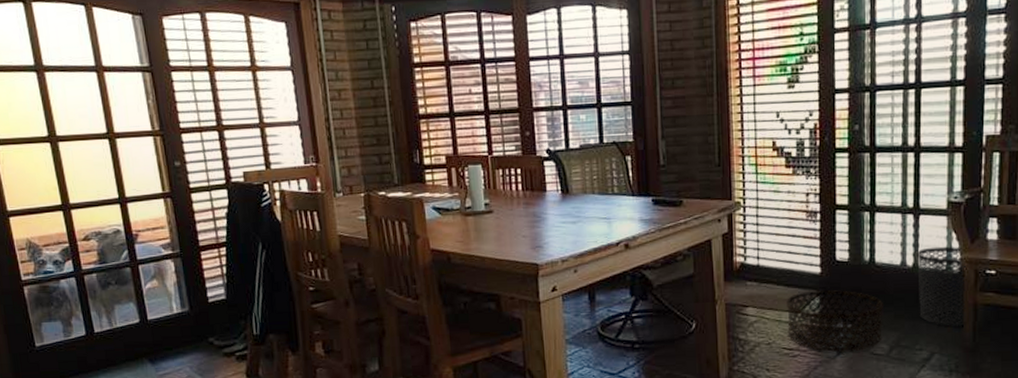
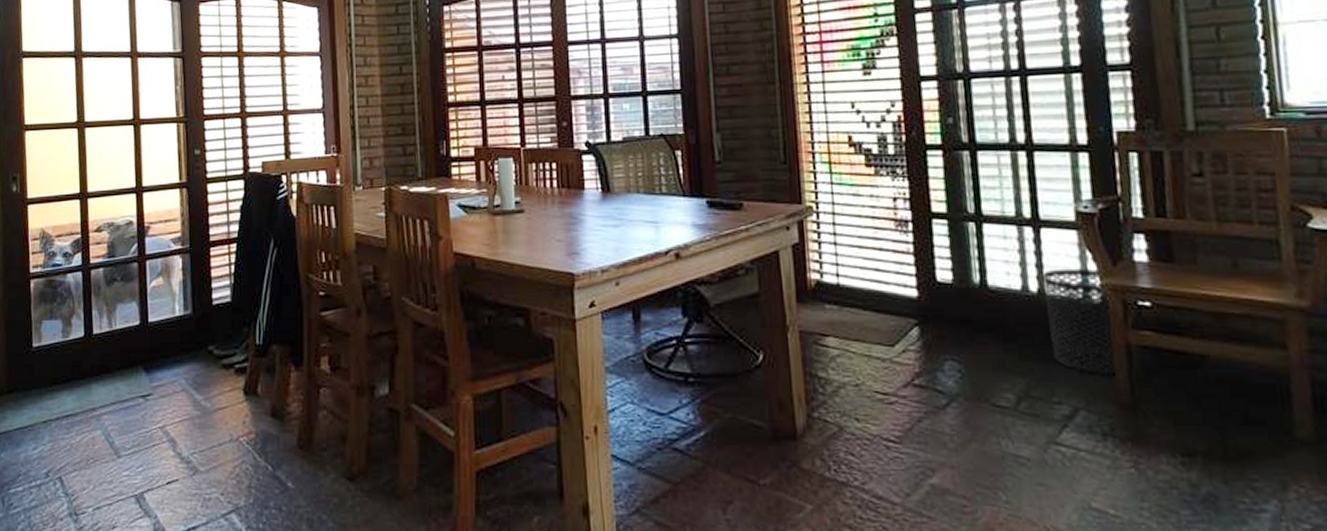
basket: present [787,290,883,353] -> none [876,320,1006,402]

